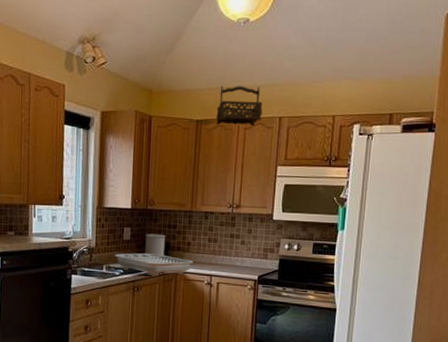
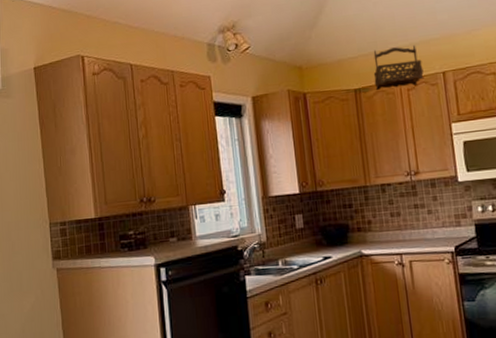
dish rack: present [114,253,193,277] -> none [288,238,378,265]
canister: present [145,233,166,256] -> none [320,216,345,241]

